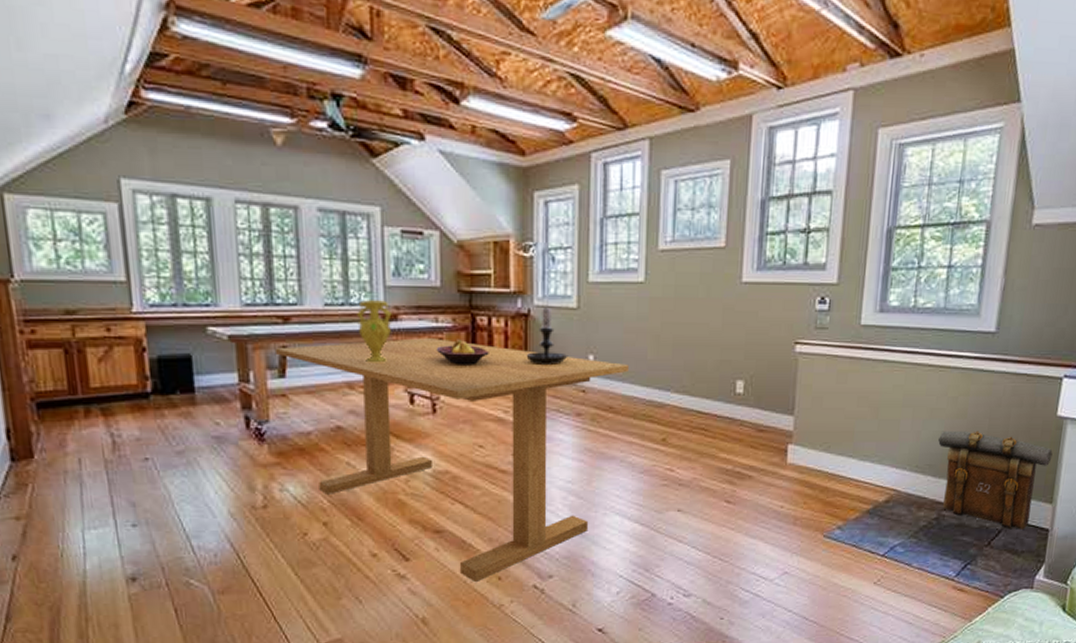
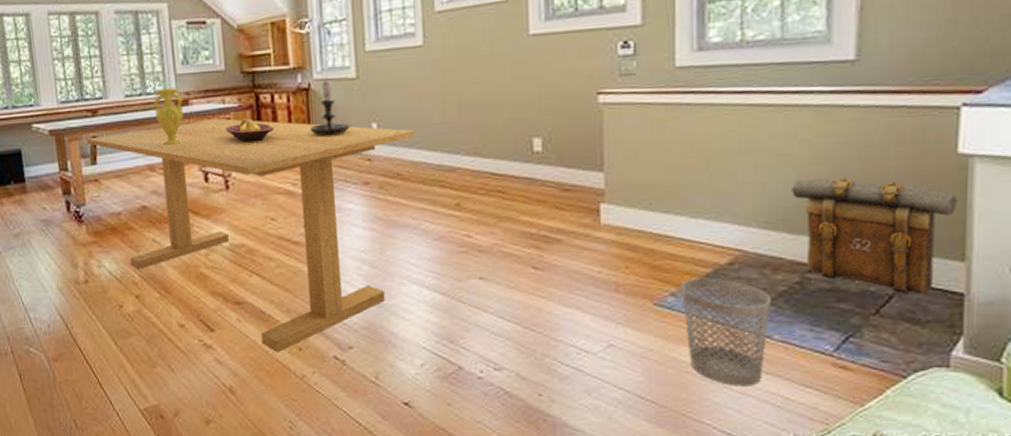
wastebasket: none [846,513,914,607] -> present [681,277,770,386]

